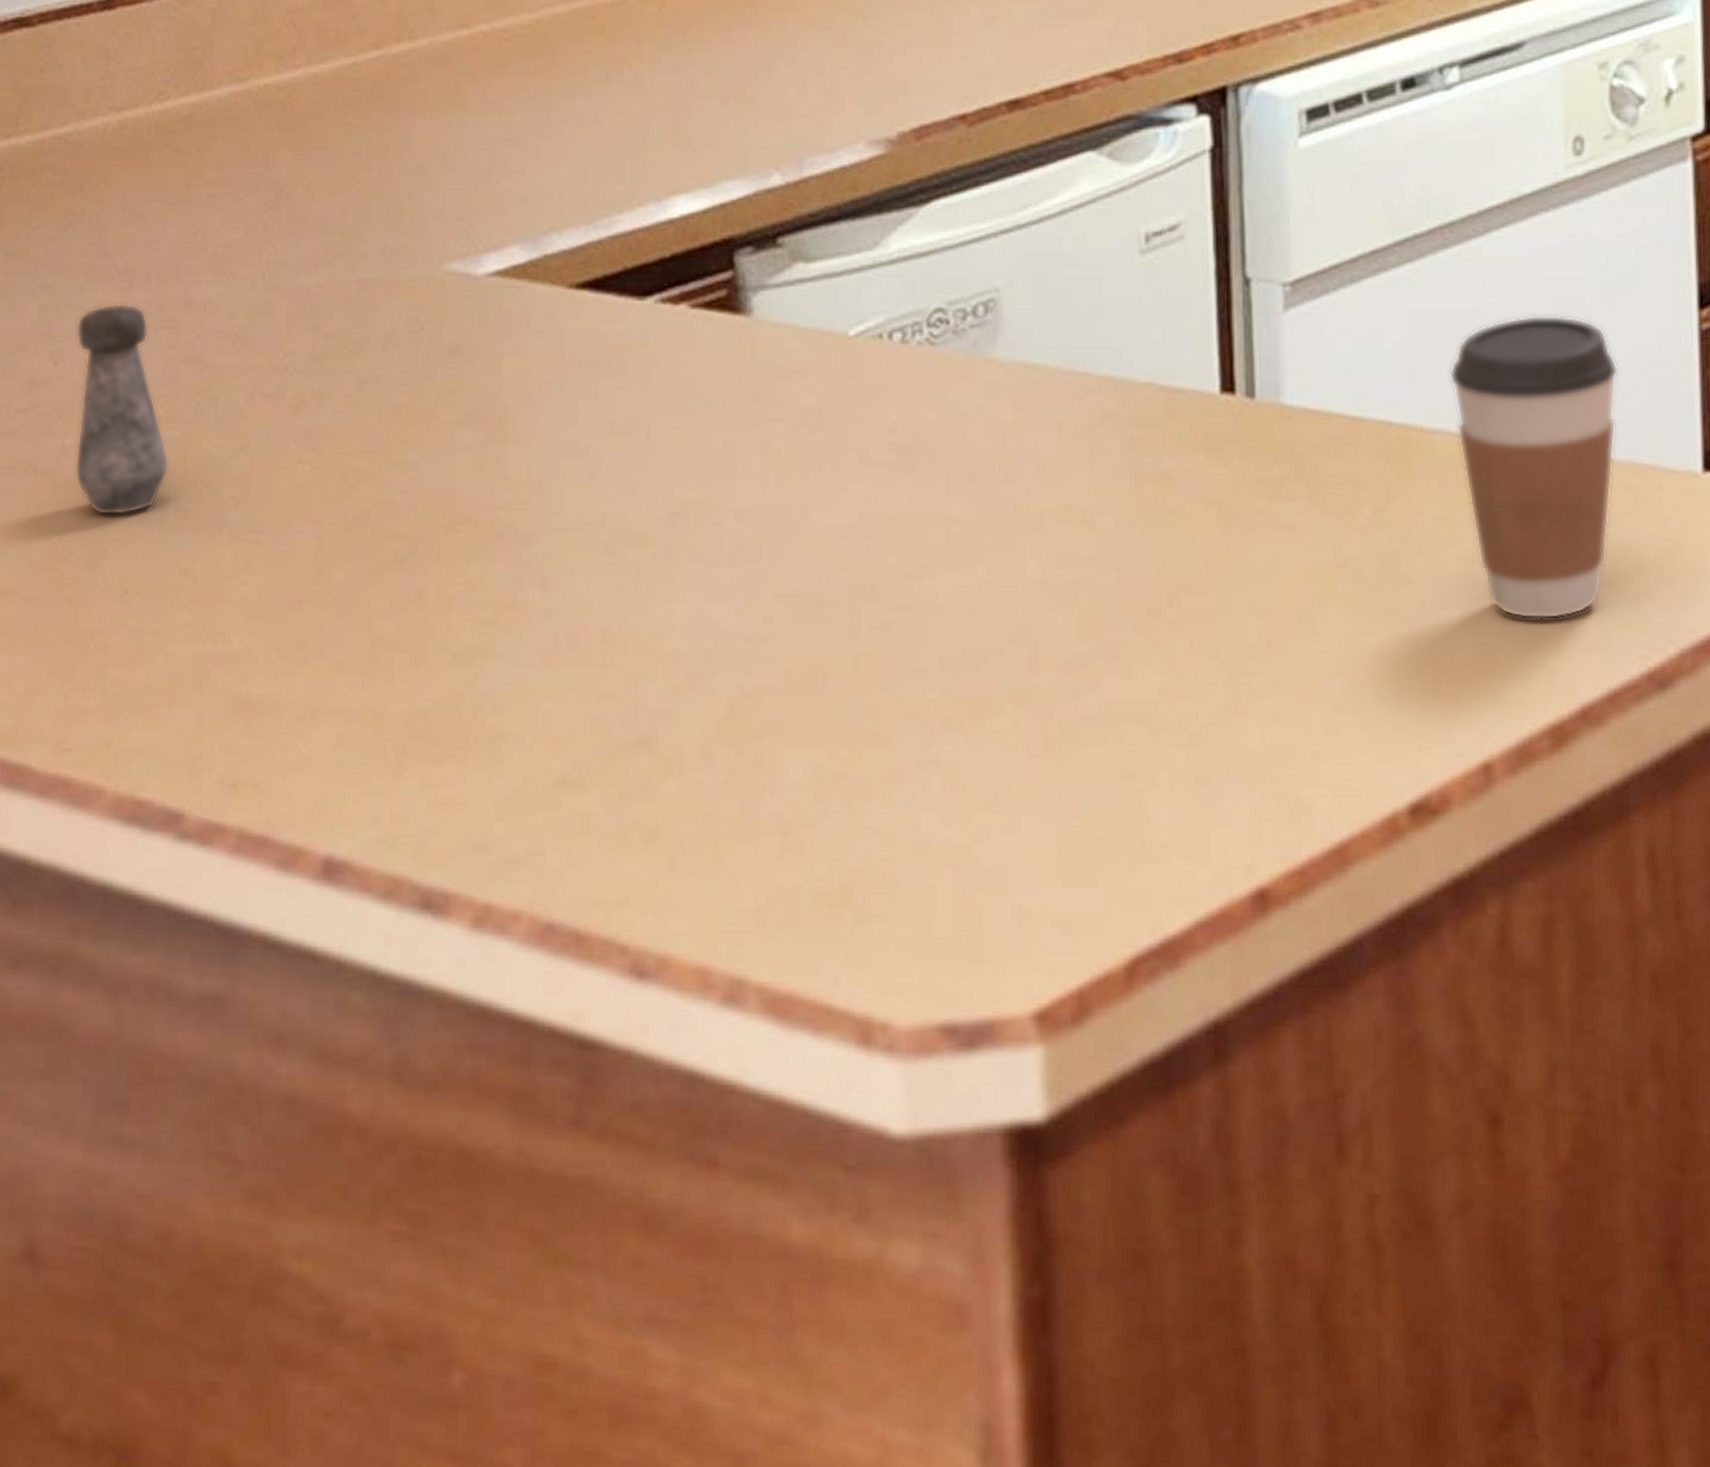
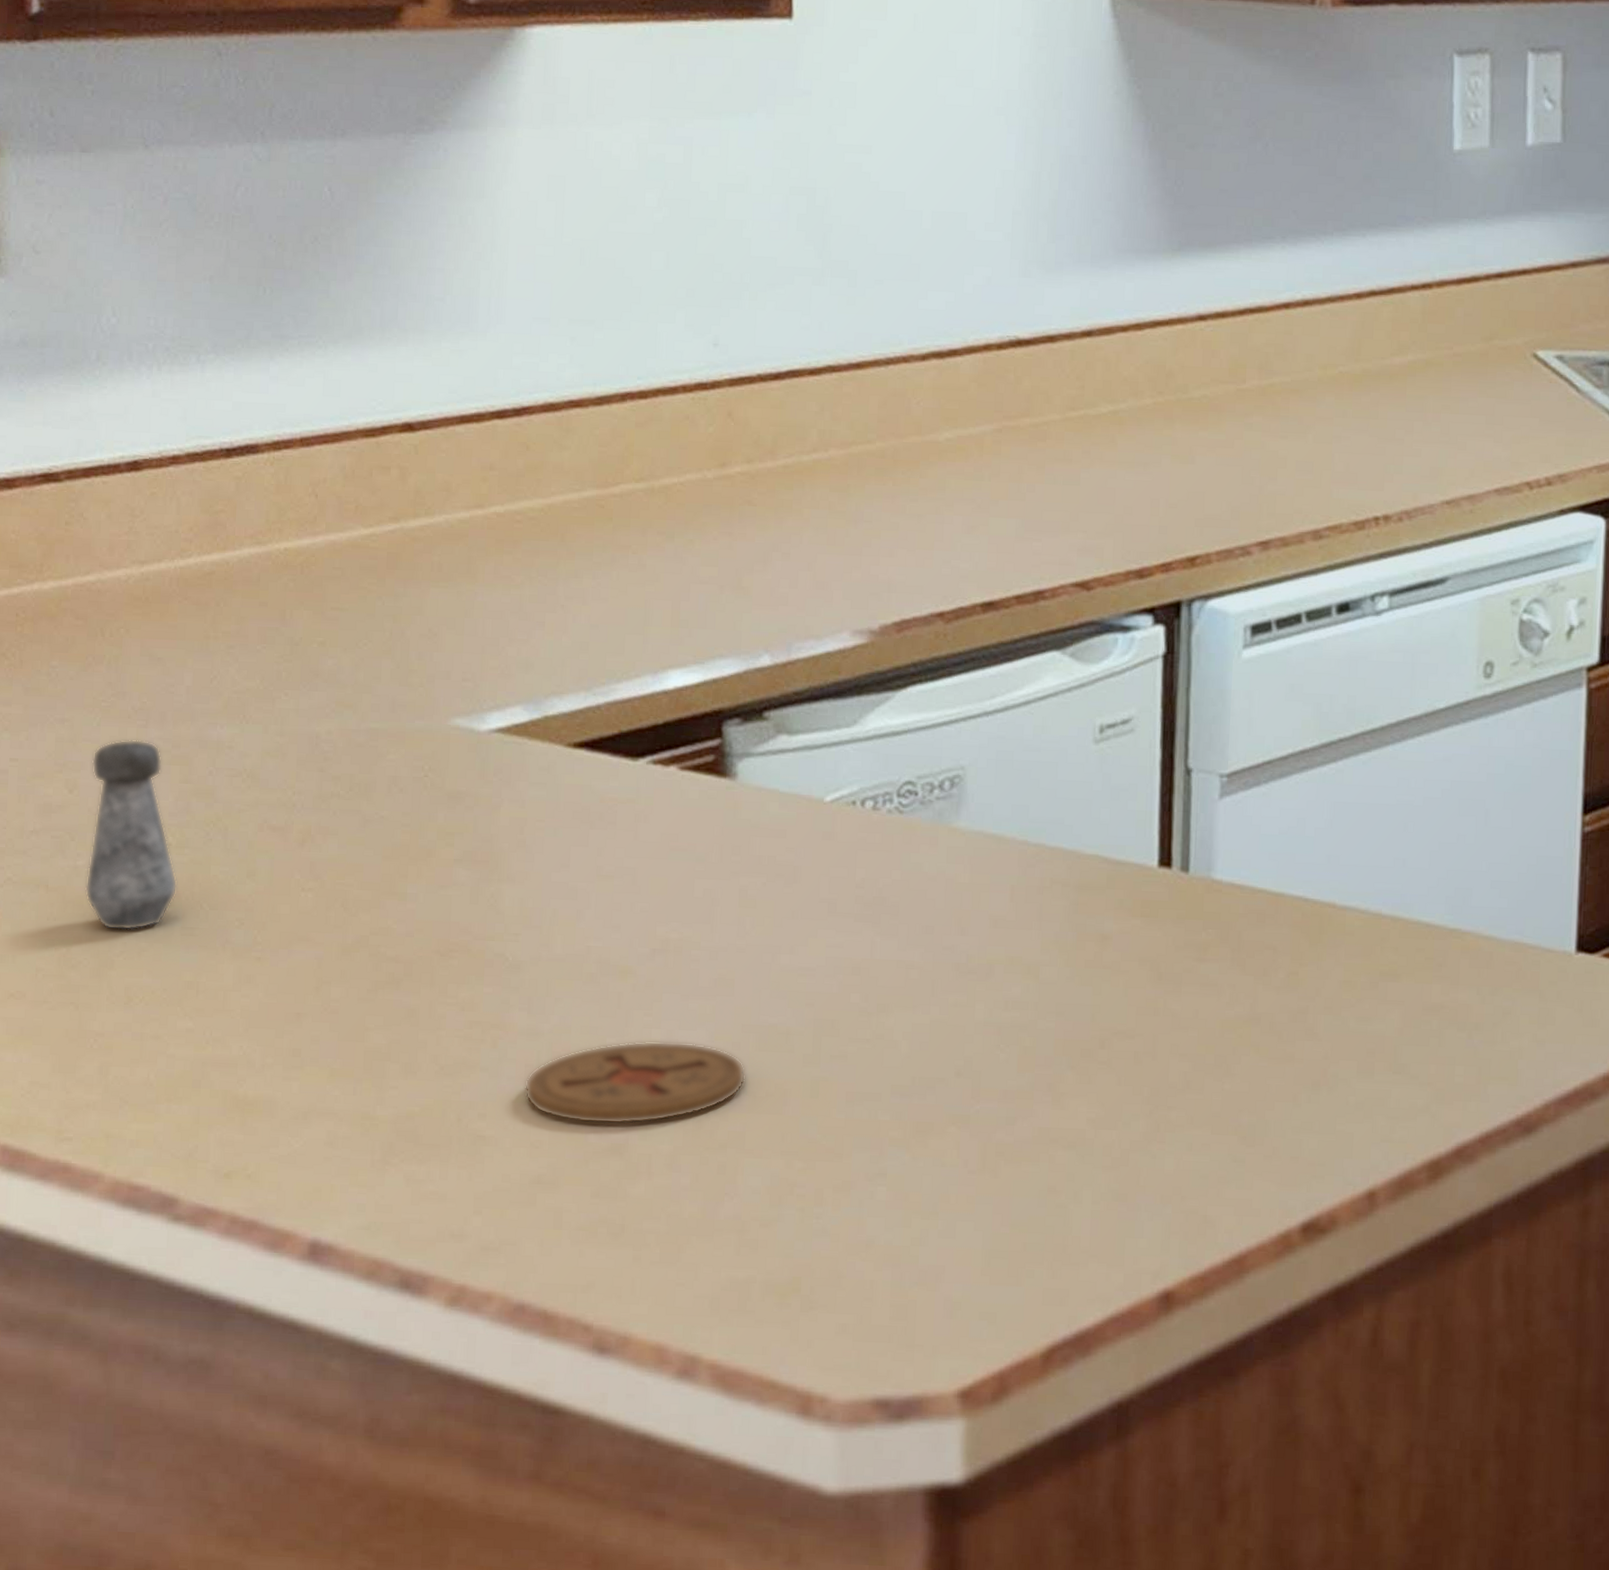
coaster: none [542,616,780,715] -> present [523,1040,746,1125]
coffee cup: present [1449,315,1618,619] -> none [1362,813,1510,1072]

